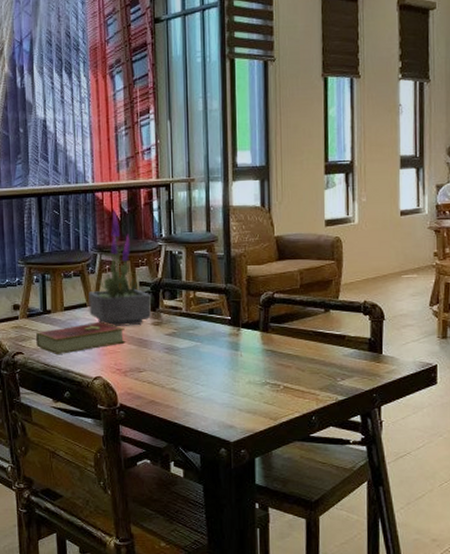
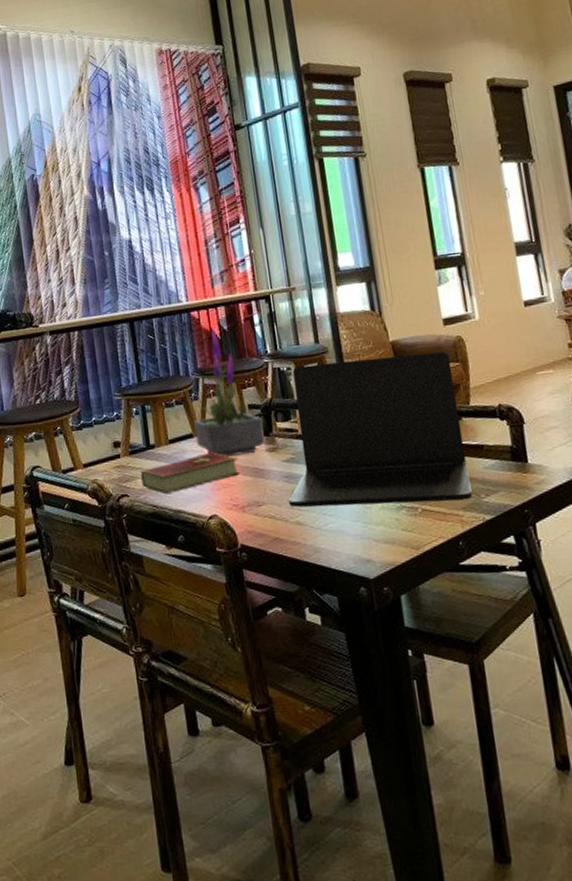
laptop: none [166,249,329,382] -> present [288,352,473,508]

